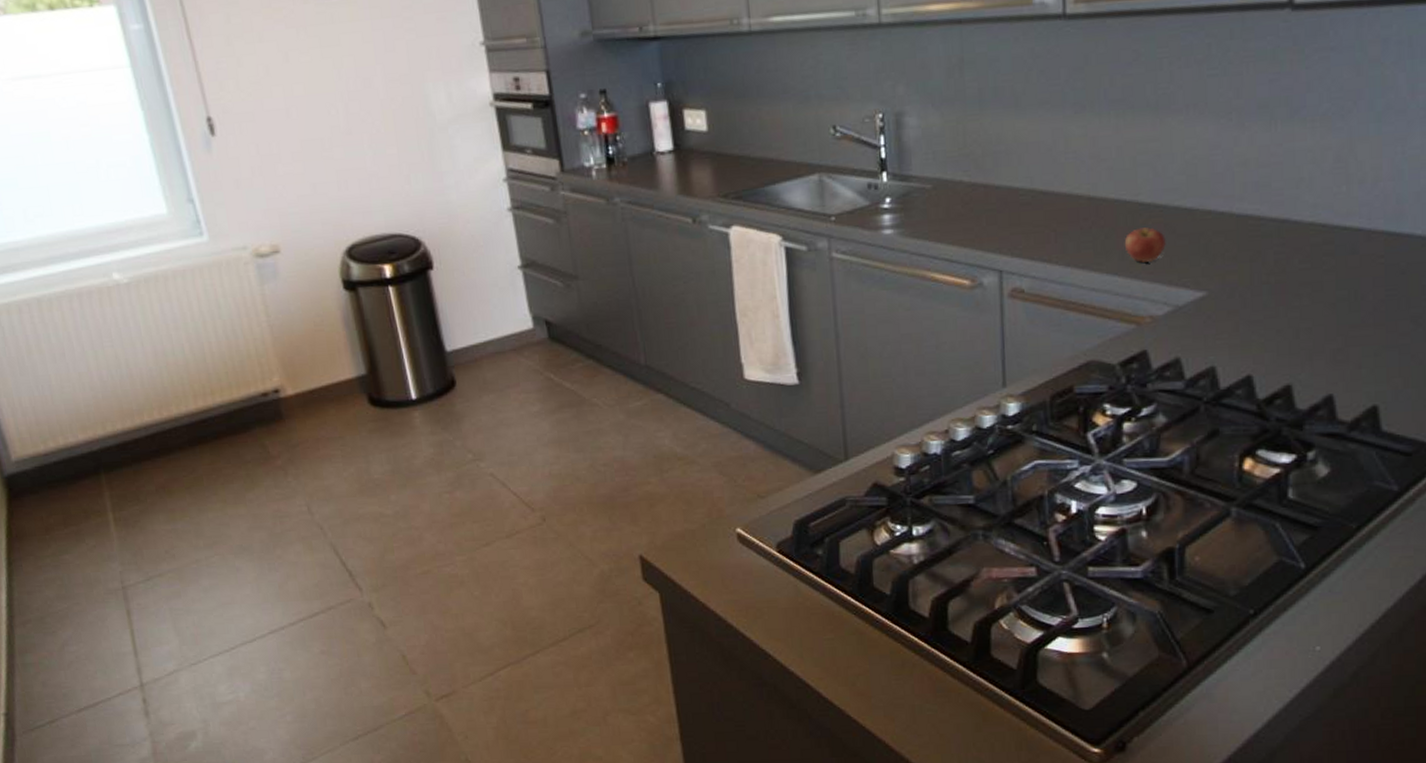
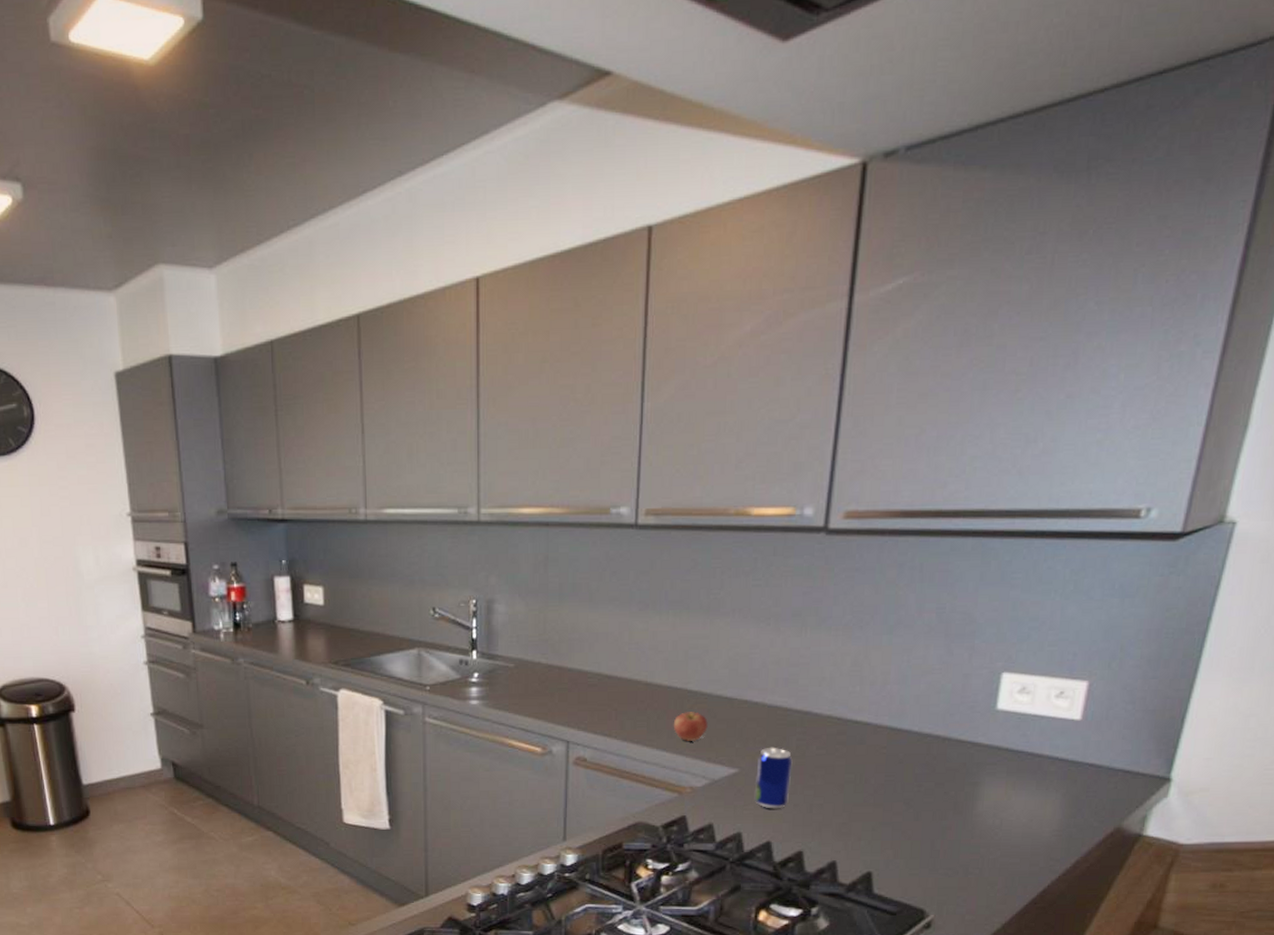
beer can: none [1227,263,1271,337] -> present [754,747,793,809]

